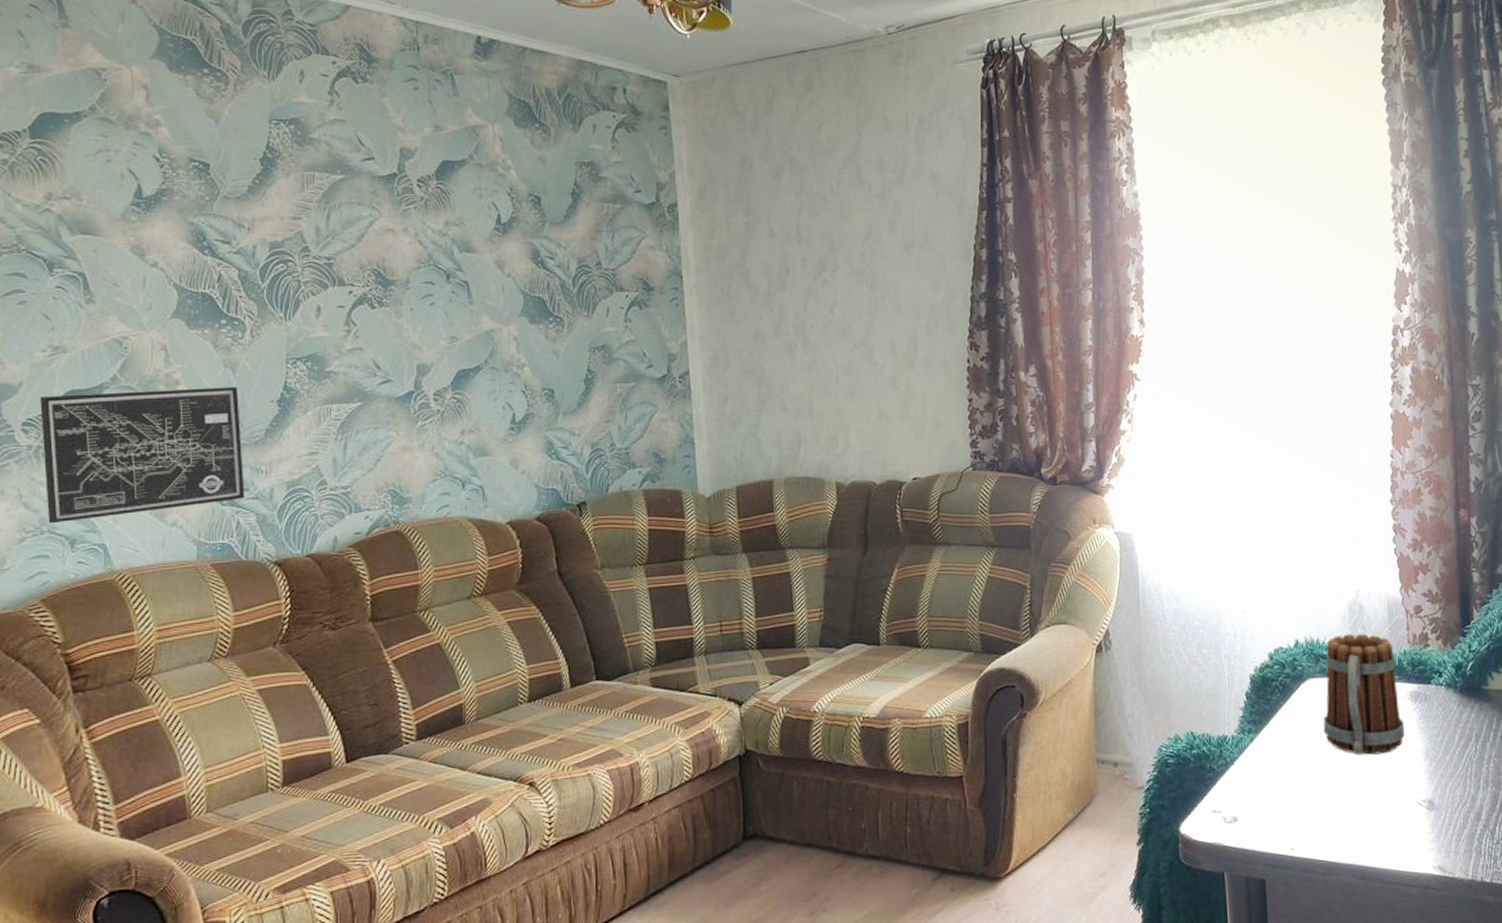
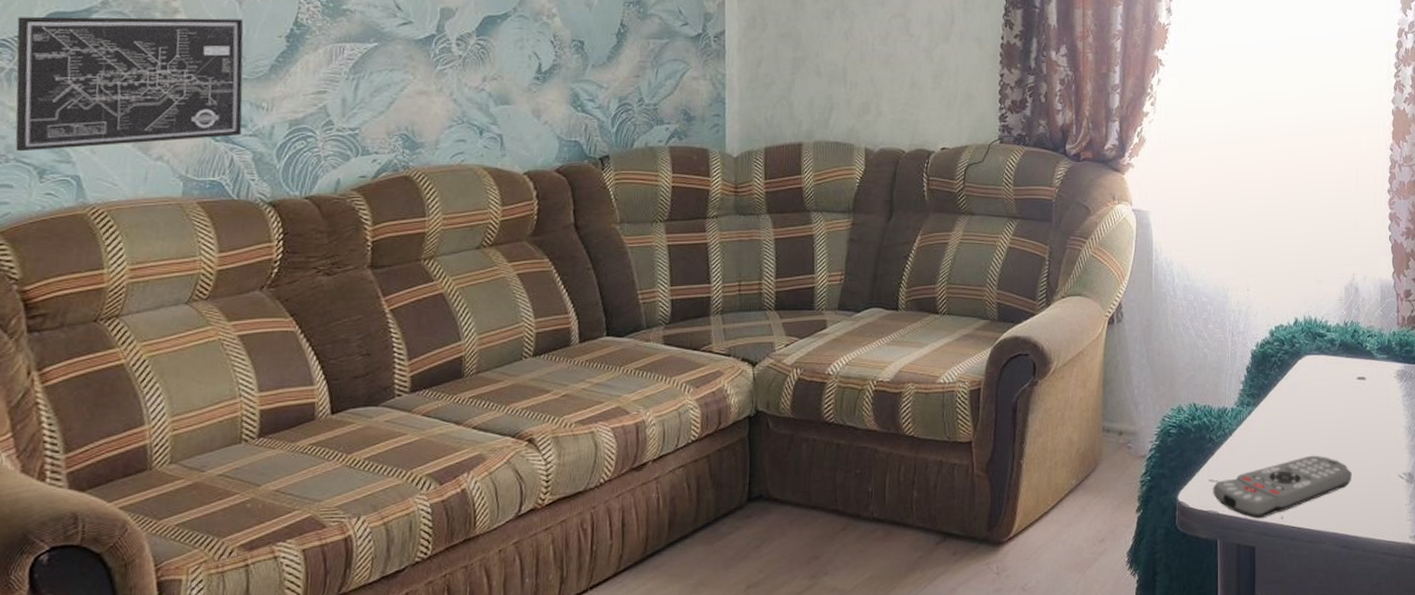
remote control: none [1217,783,1366,851] -> present [1213,455,1352,519]
mug: present [1323,633,1405,755] -> none [1316,314,1391,430]

